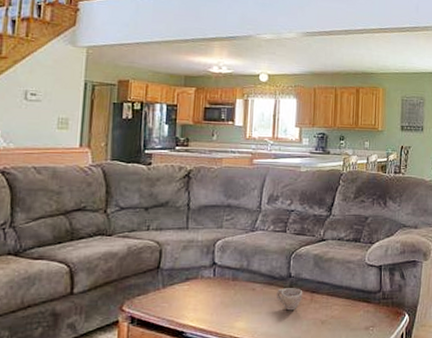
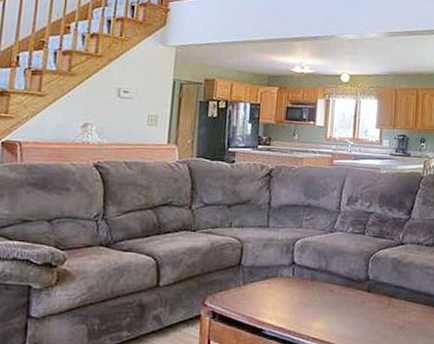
cup: present [275,288,303,311] -> none [353,291,381,314]

